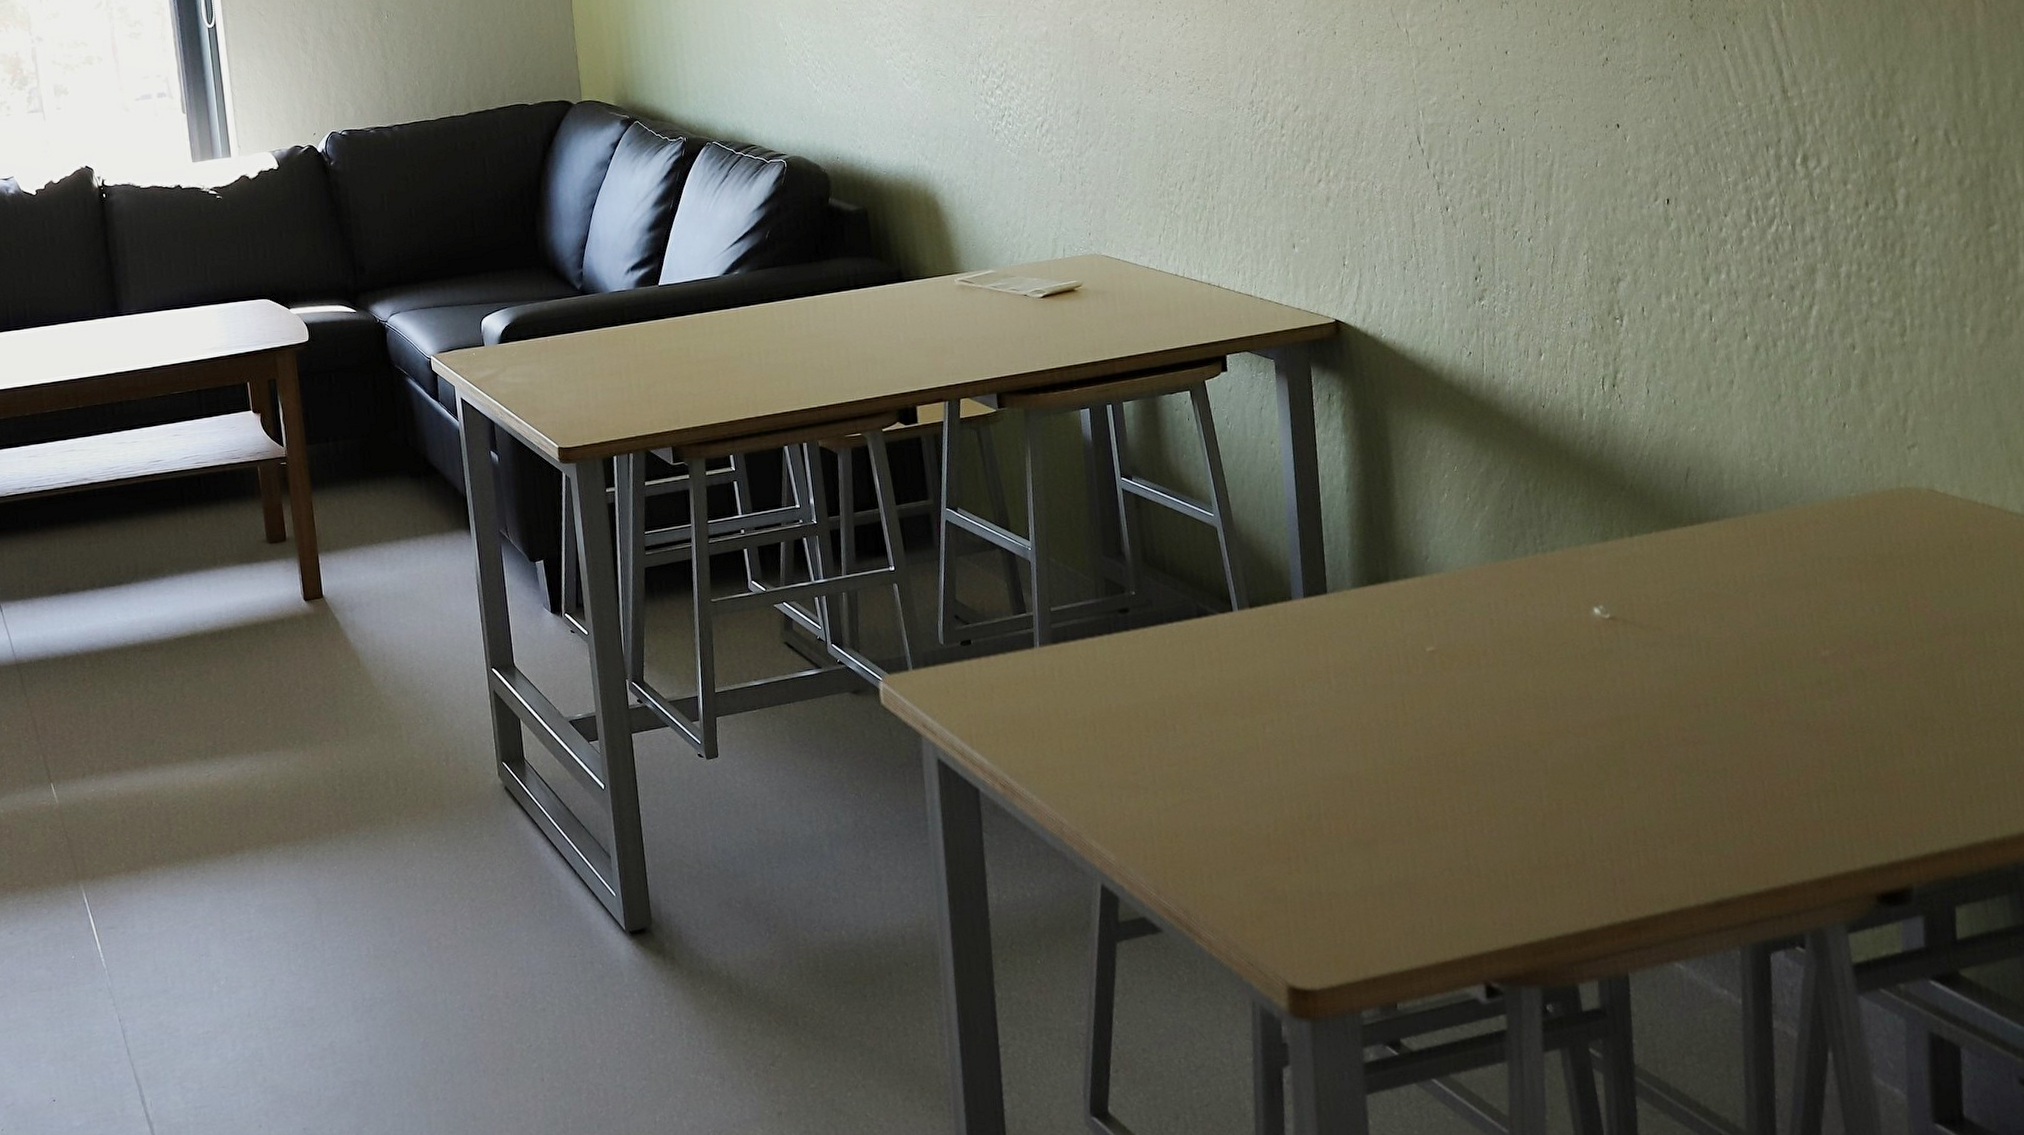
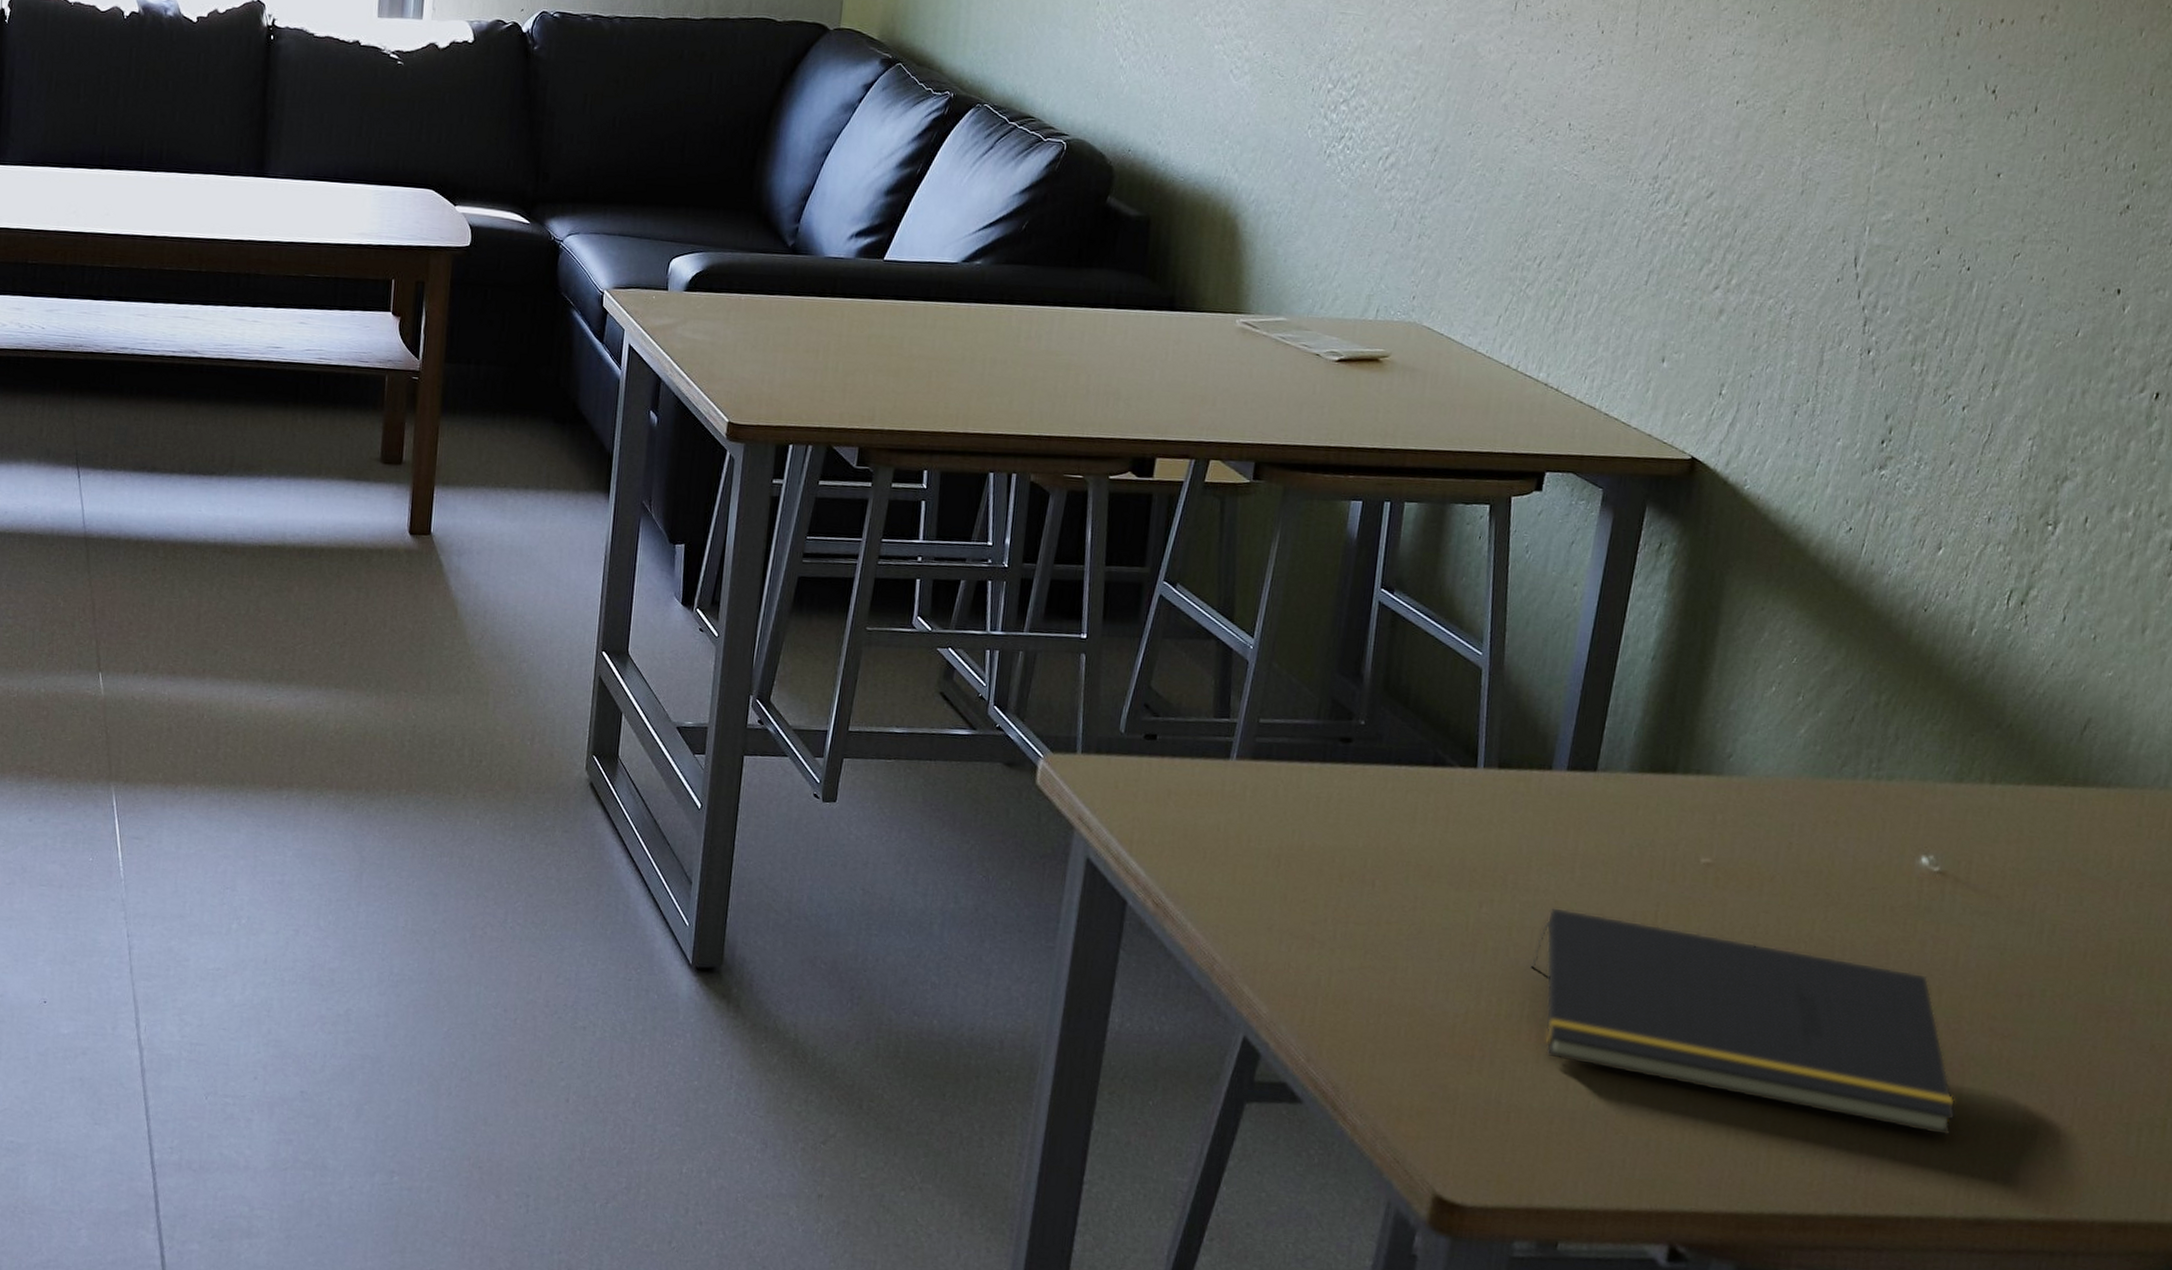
notepad: none [1315,705,1677,845] -> present [1530,906,1956,1137]

